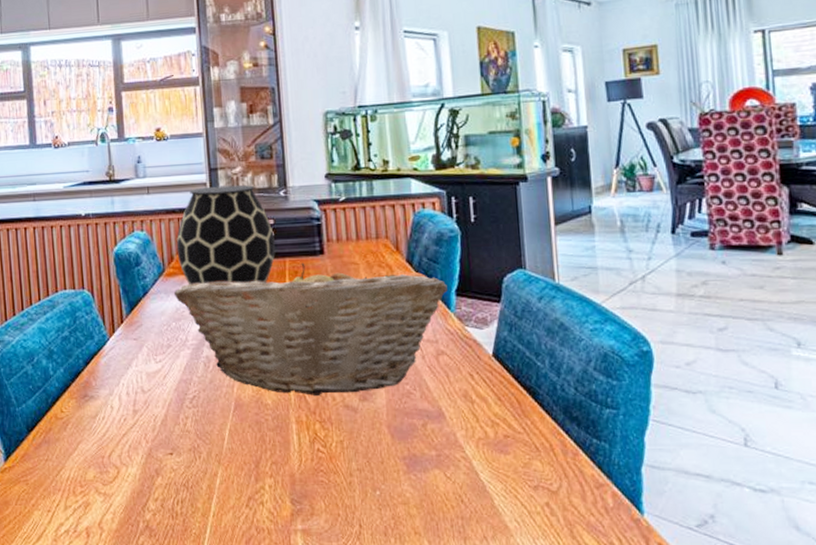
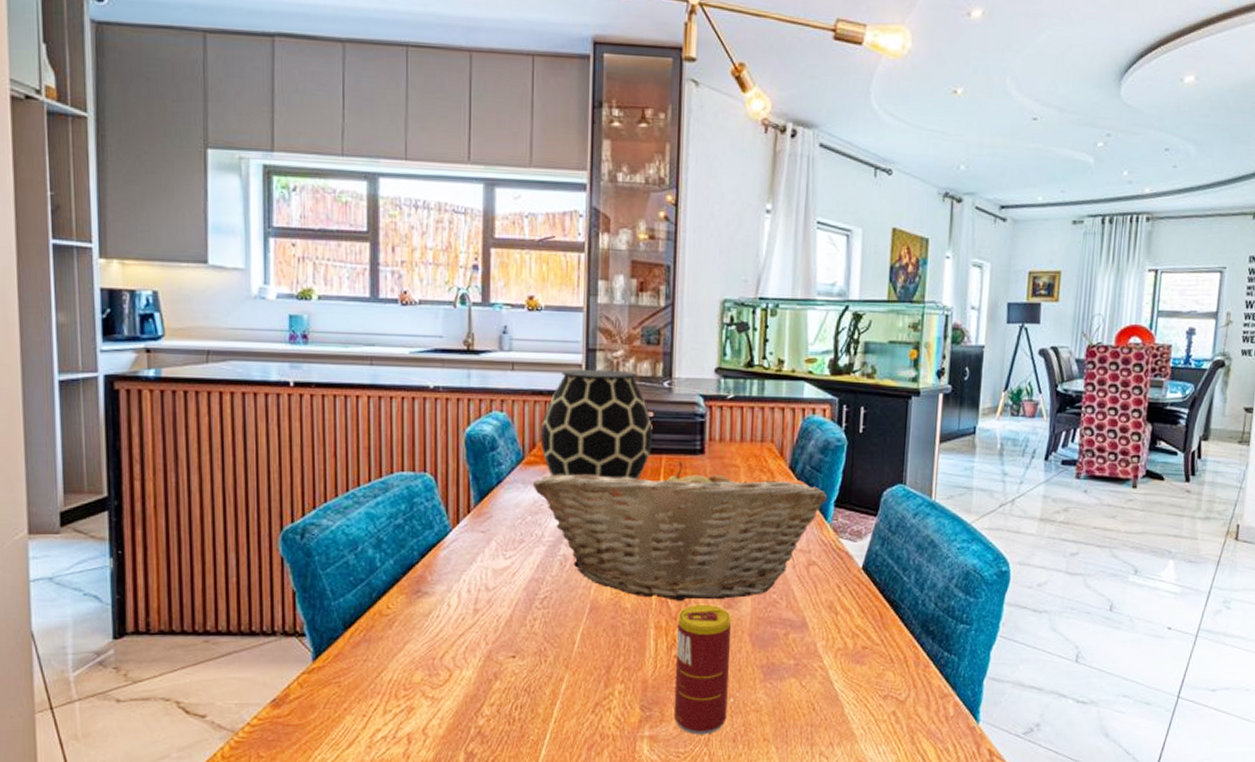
beverage can: none [316,397,375,528] -> present [674,604,731,735]

